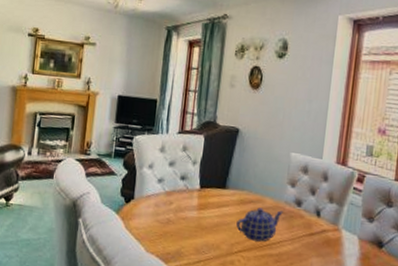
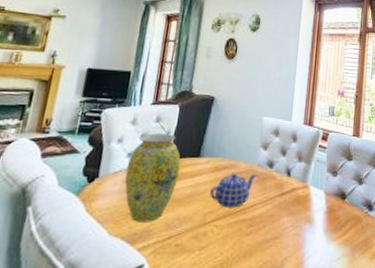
vase: none [156,162,208,245] -> present [124,133,181,222]

